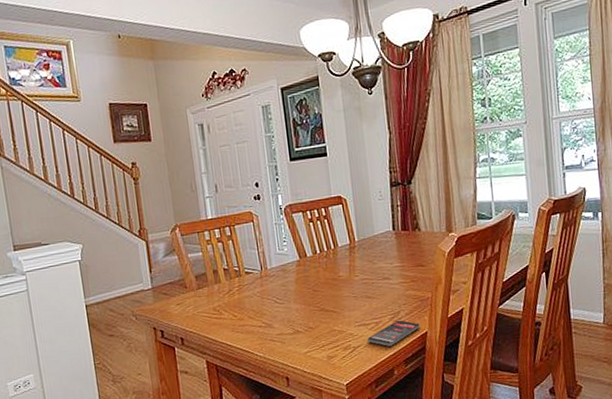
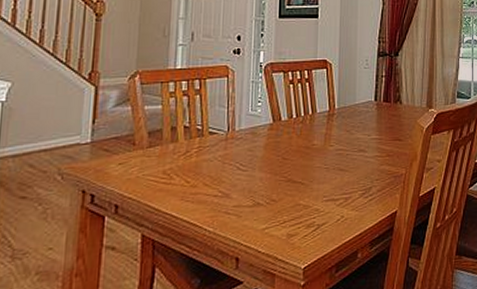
smartphone: present [367,320,420,347] -> none [334,196,390,226]

